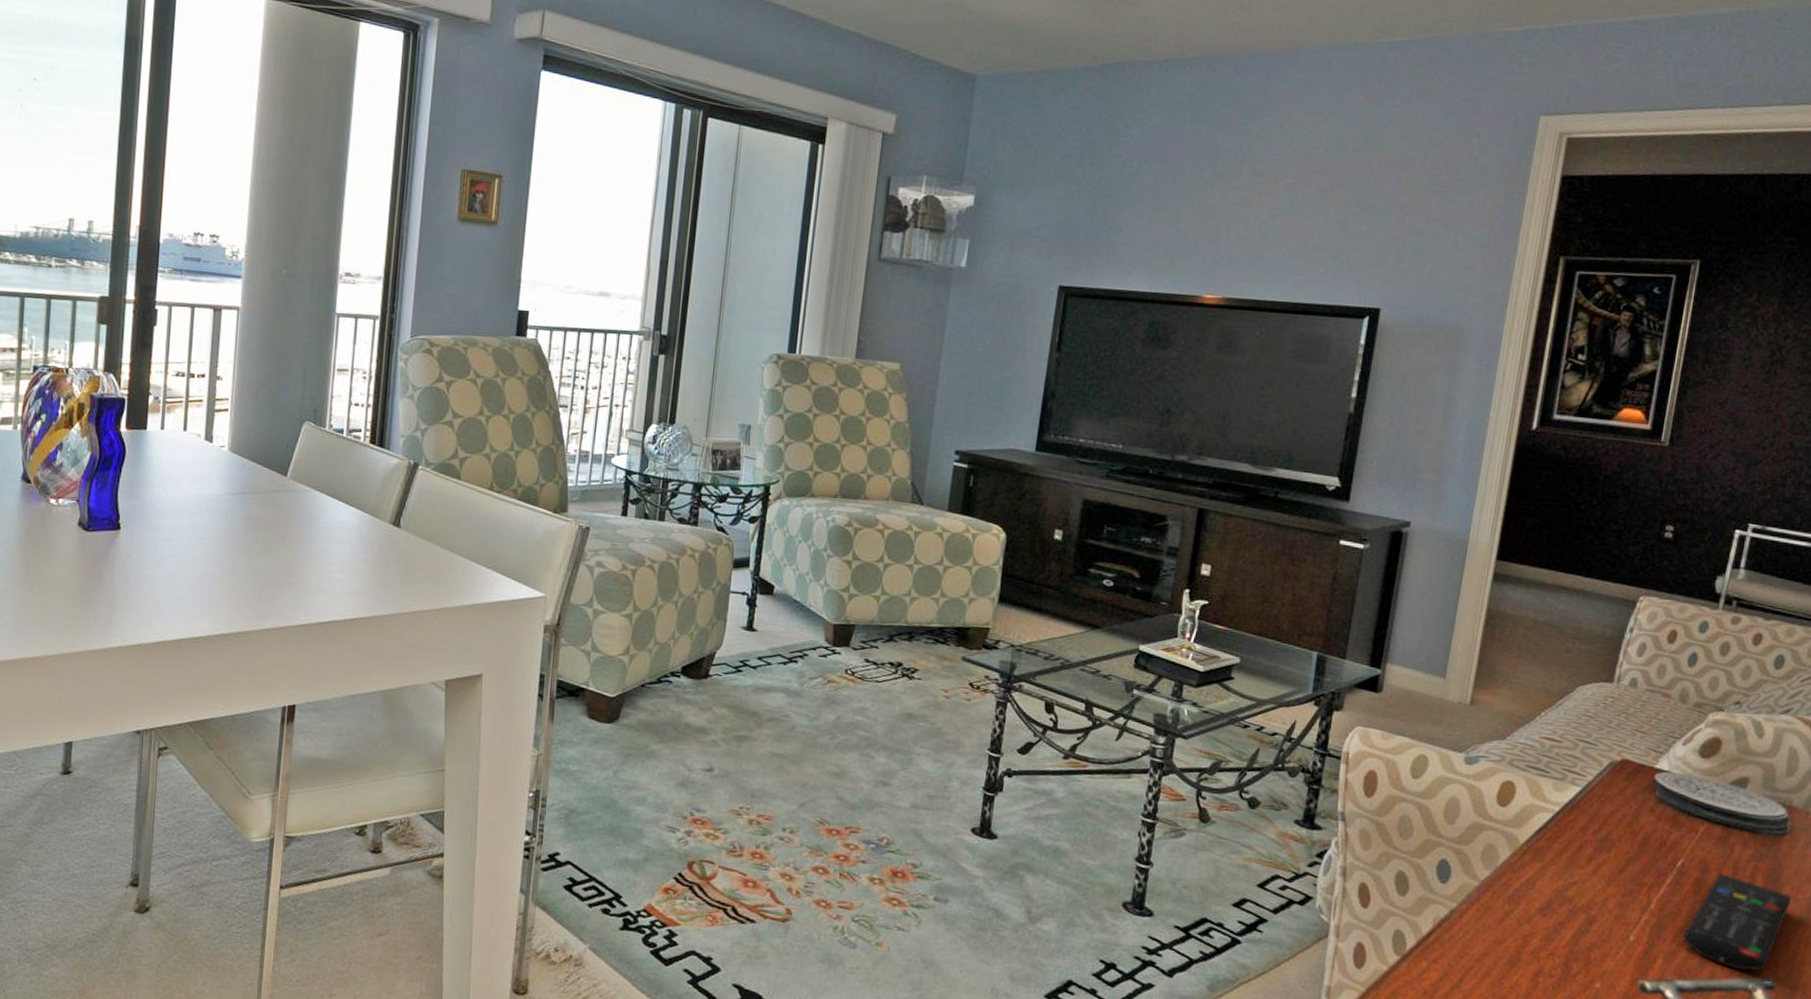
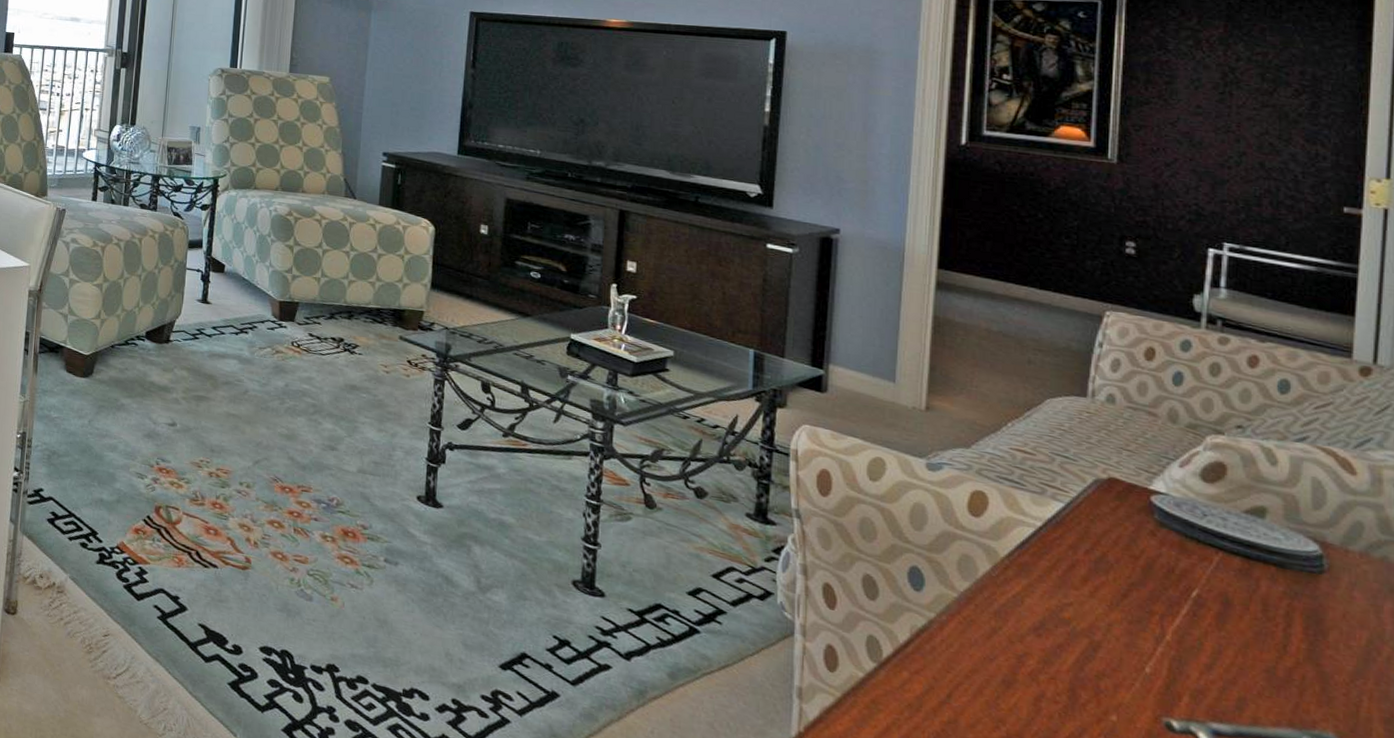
remote control: present [1682,873,1792,972] -> none [1210,608,1343,723]

